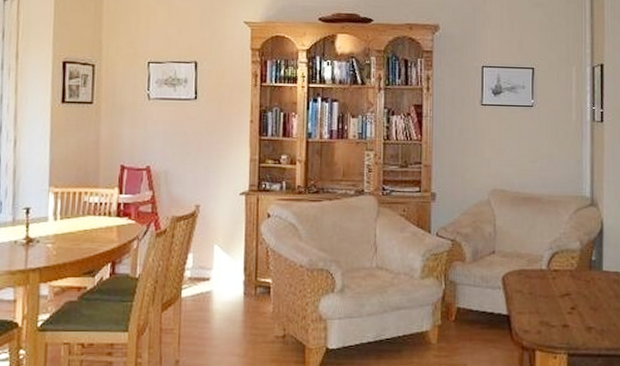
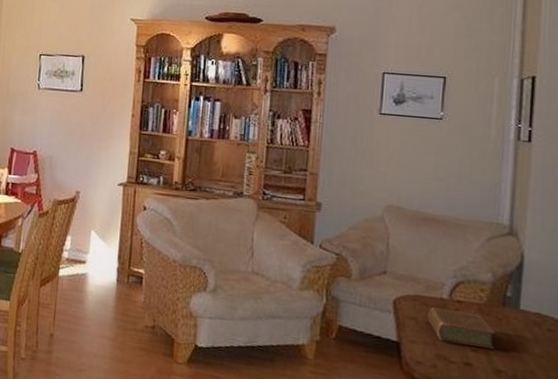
book: none [531,279,586,310] -> present [428,308,496,350]

